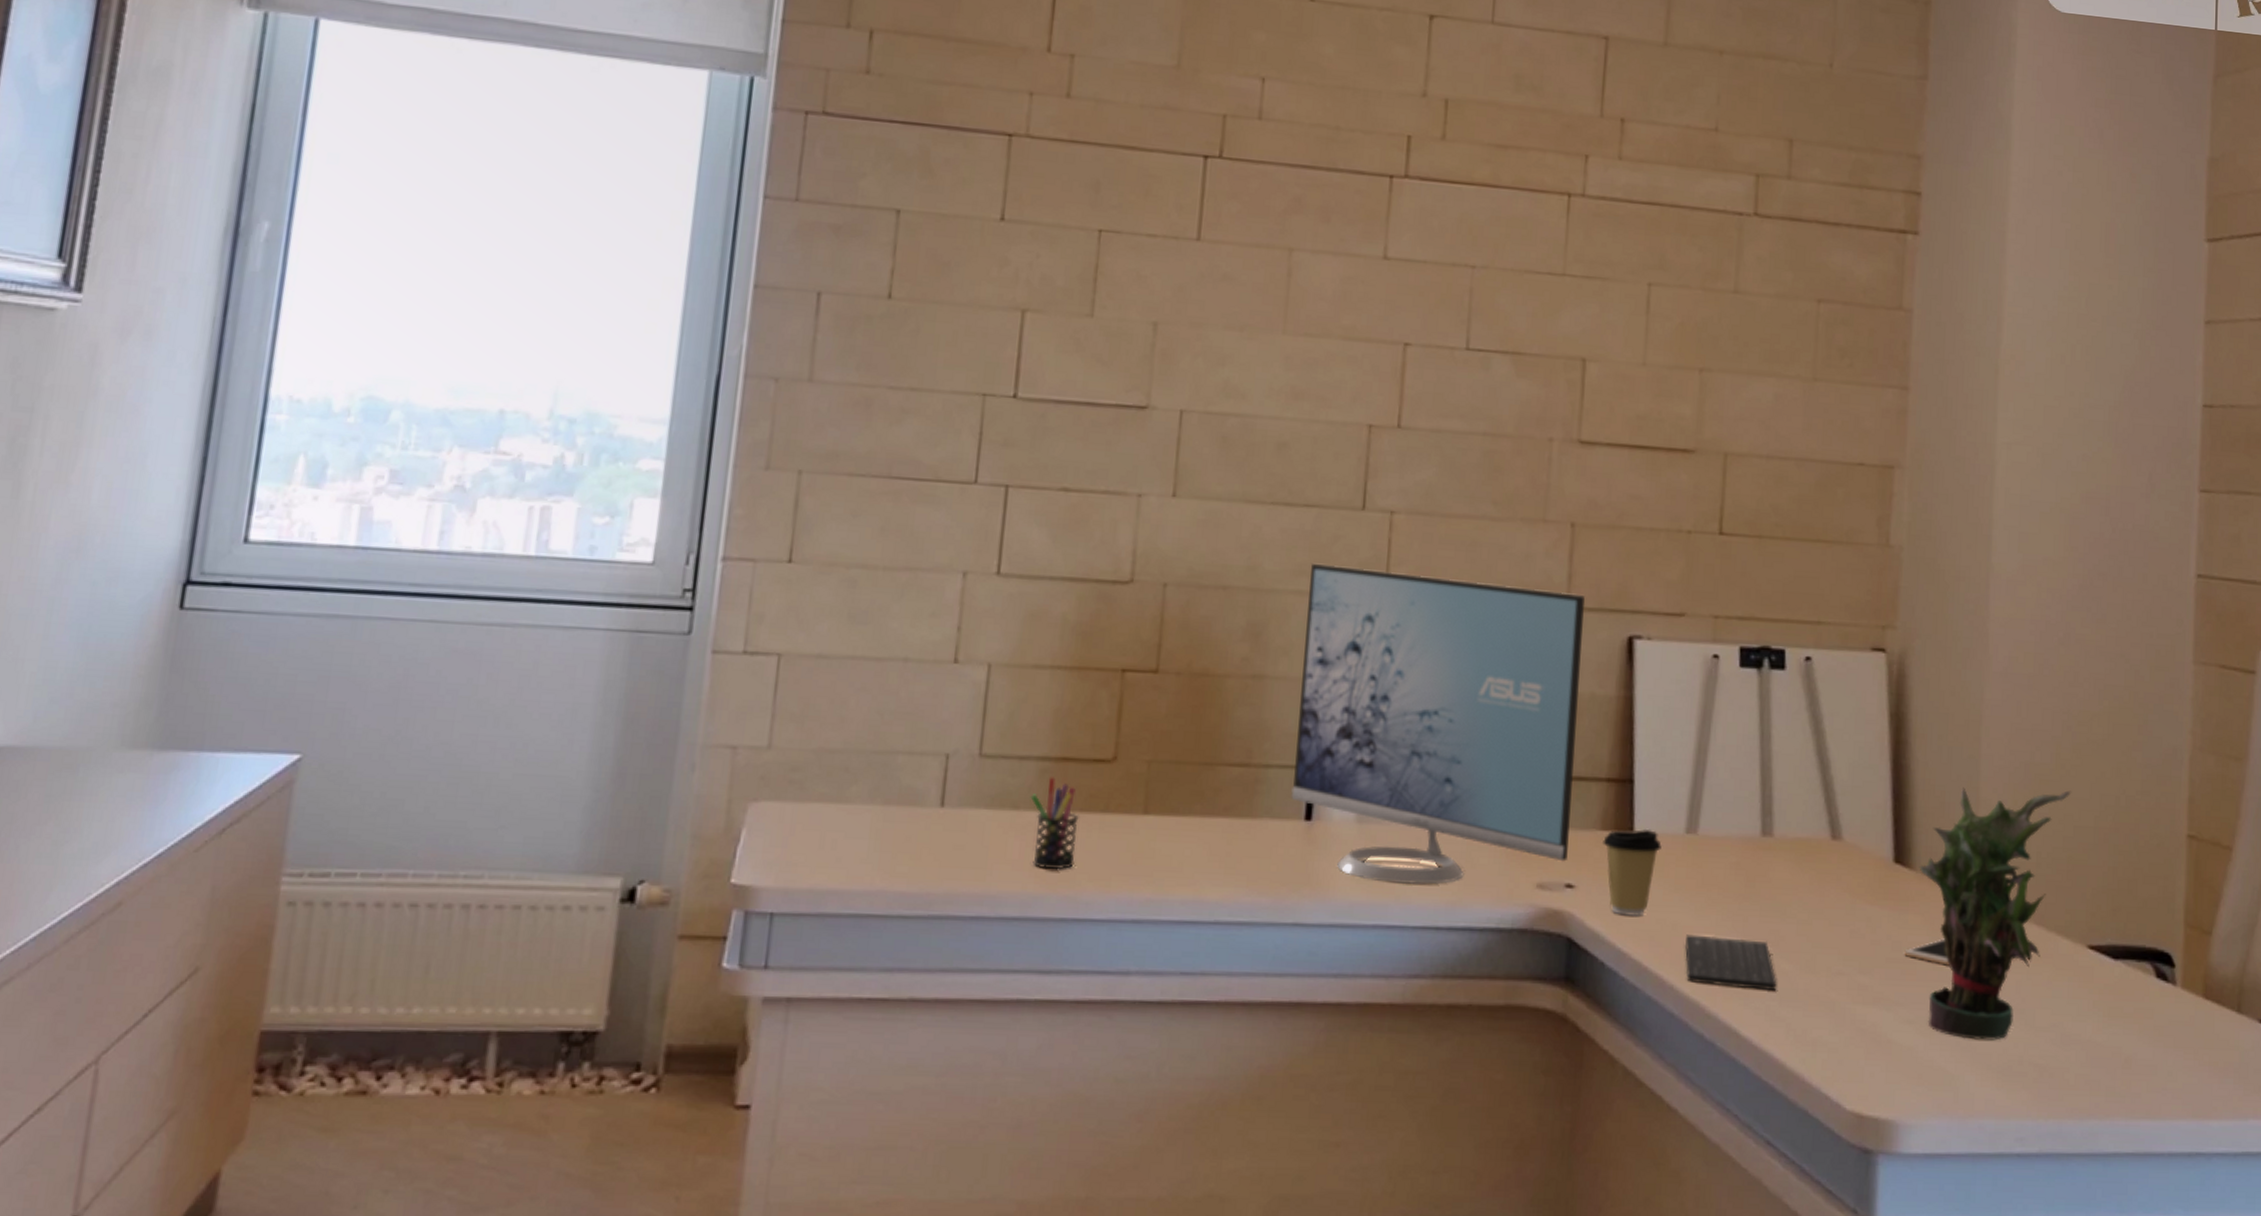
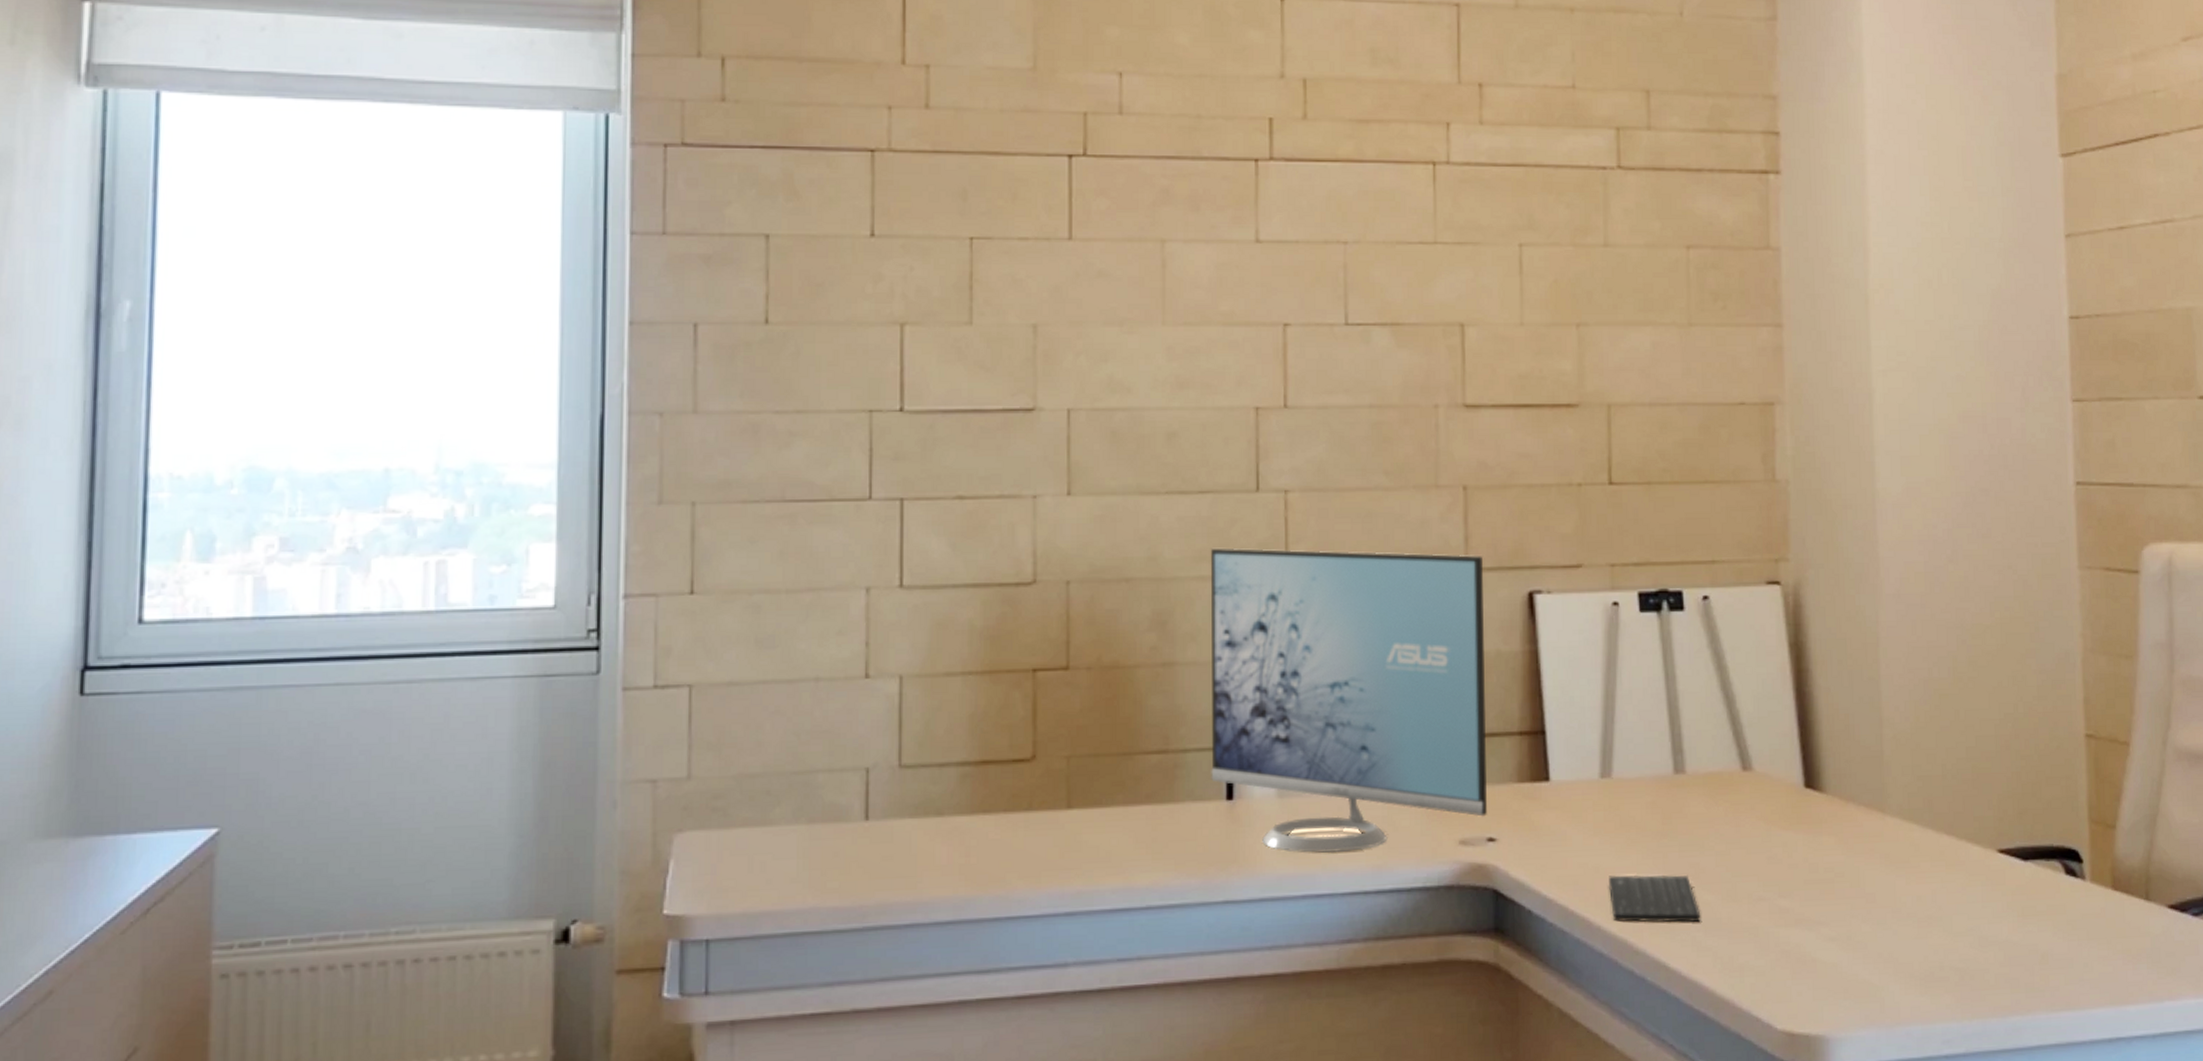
pen holder: present [1030,777,1079,870] -> none [953,781,1003,872]
coffee cup: present [1603,828,1662,916] -> none [1520,777,1578,863]
cell phone: present [1904,938,1950,966] -> none [1821,856,1866,882]
potted plant: present [1919,787,2072,1040] -> none [1829,702,1971,951]

